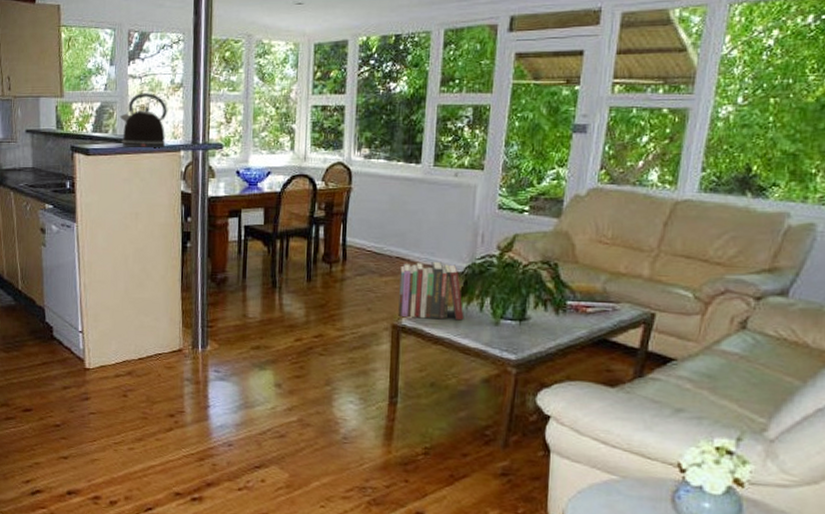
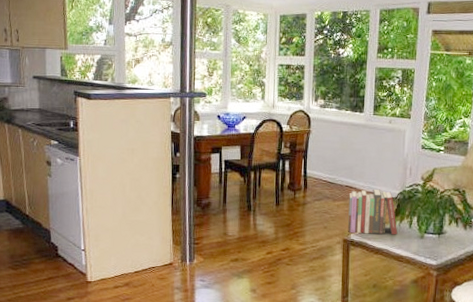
kettle: present [119,93,168,149] -> none [117,48,160,95]

